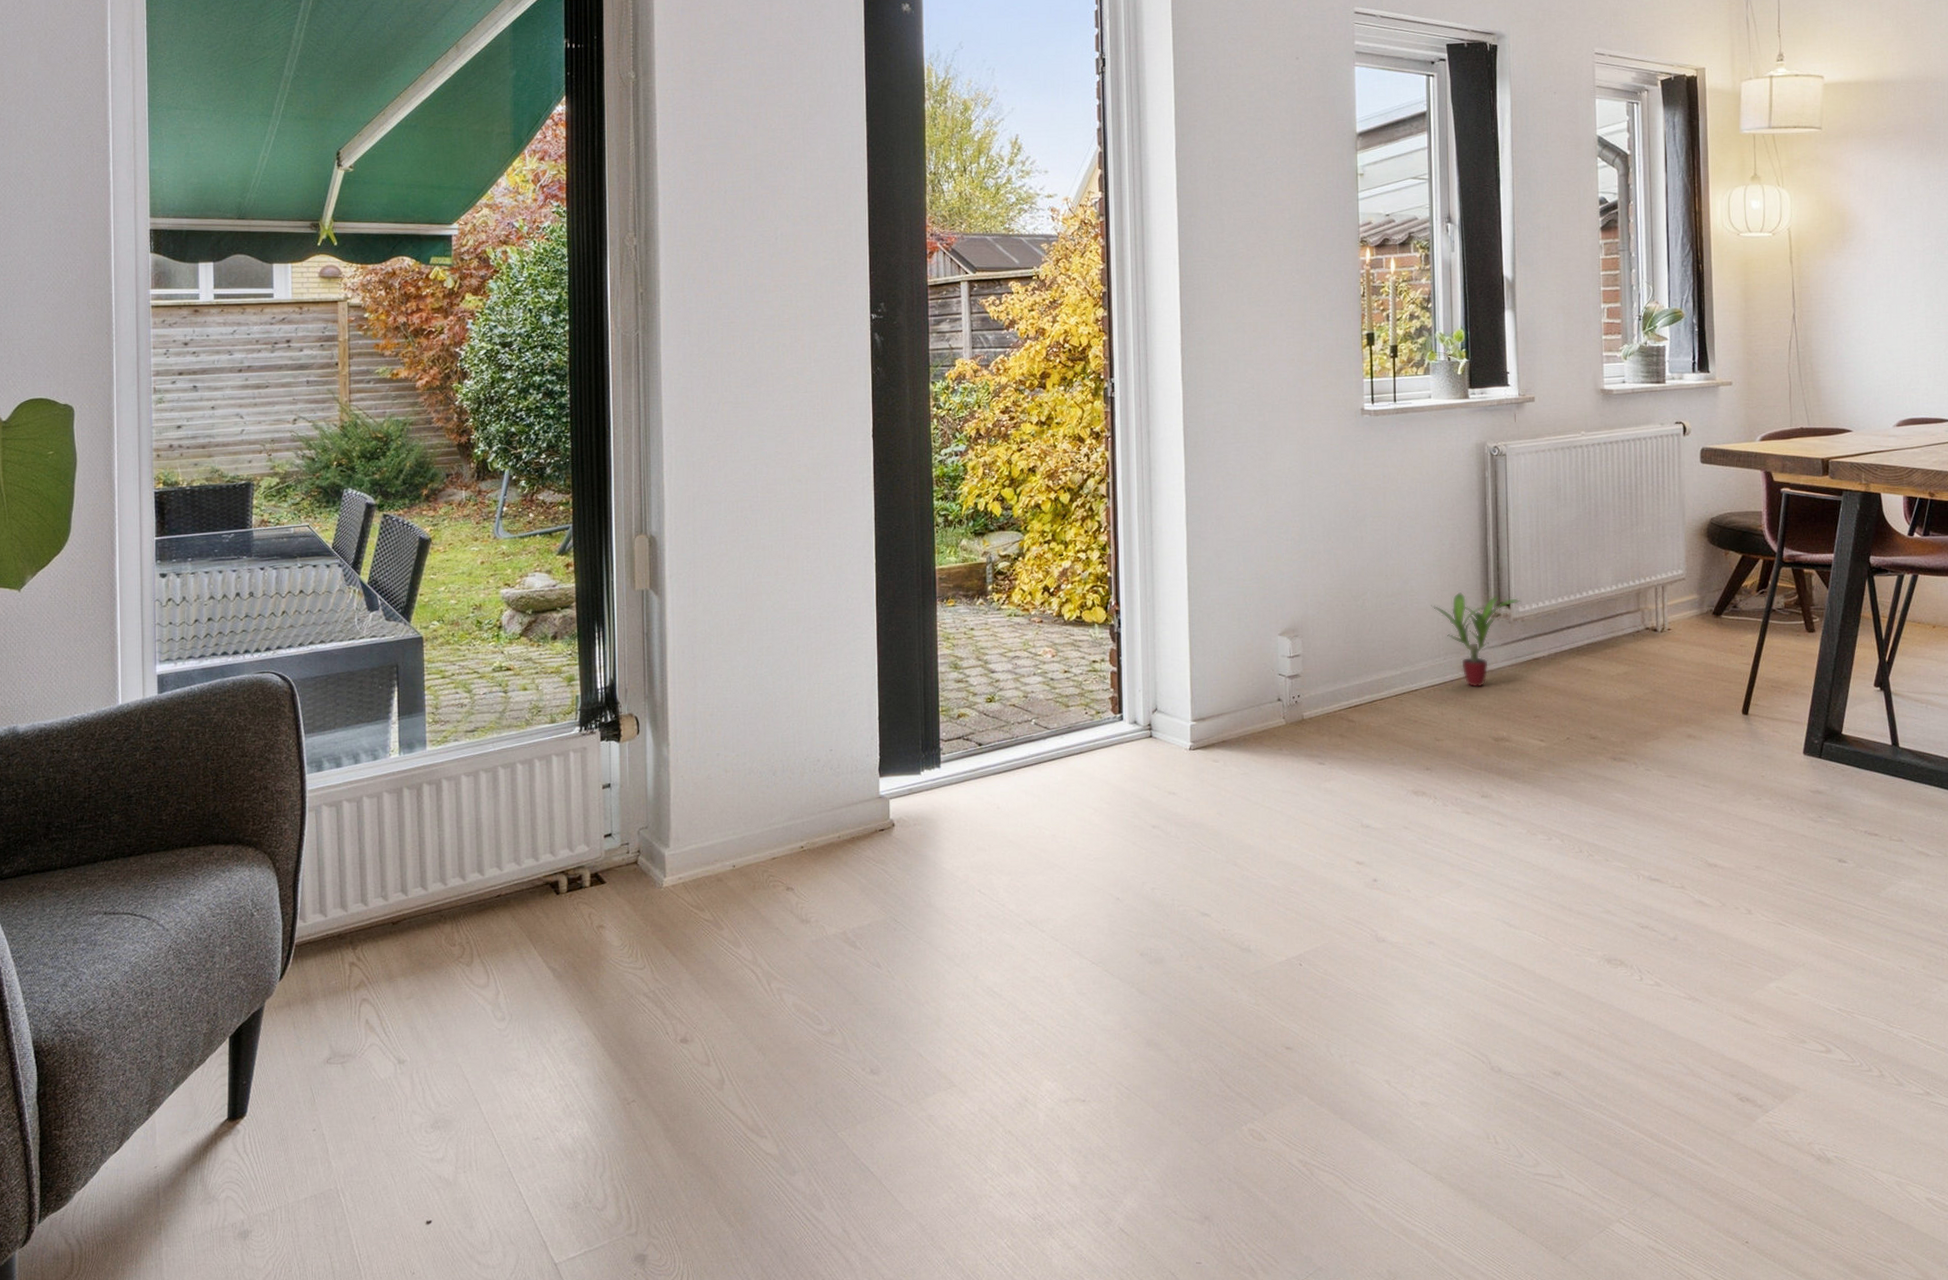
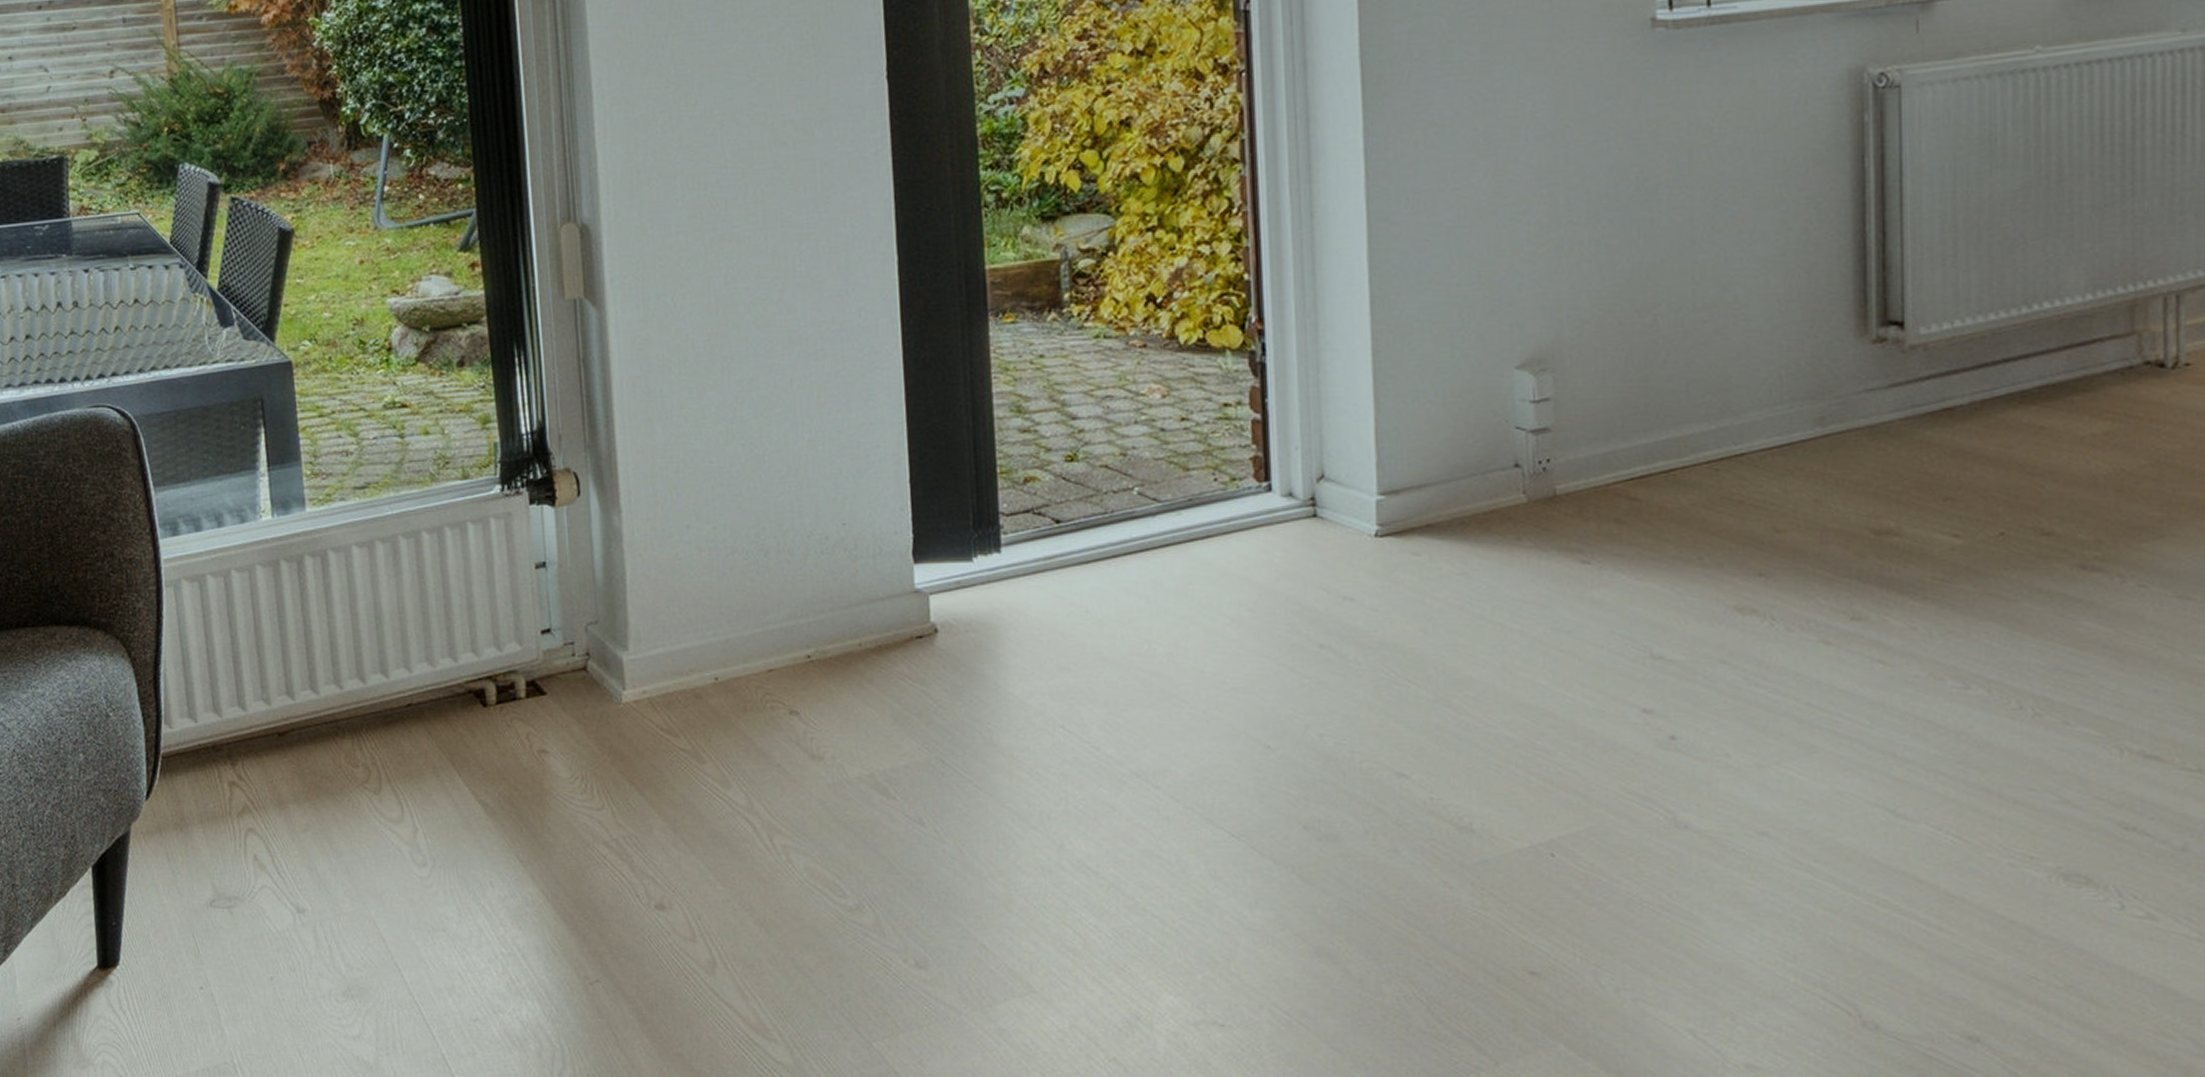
potted plant: present [1431,592,1521,688] -> none [1768,304,1924,452]

